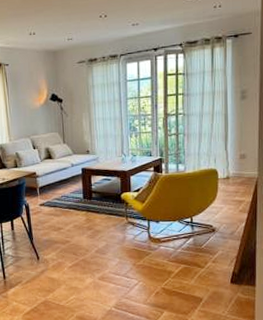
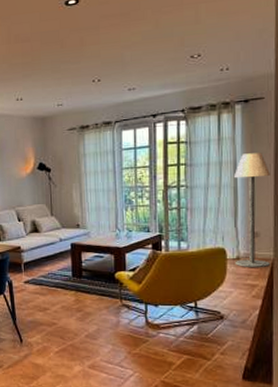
floor lamp: none [225,83,256,186] -> present [234,153,270,268]

